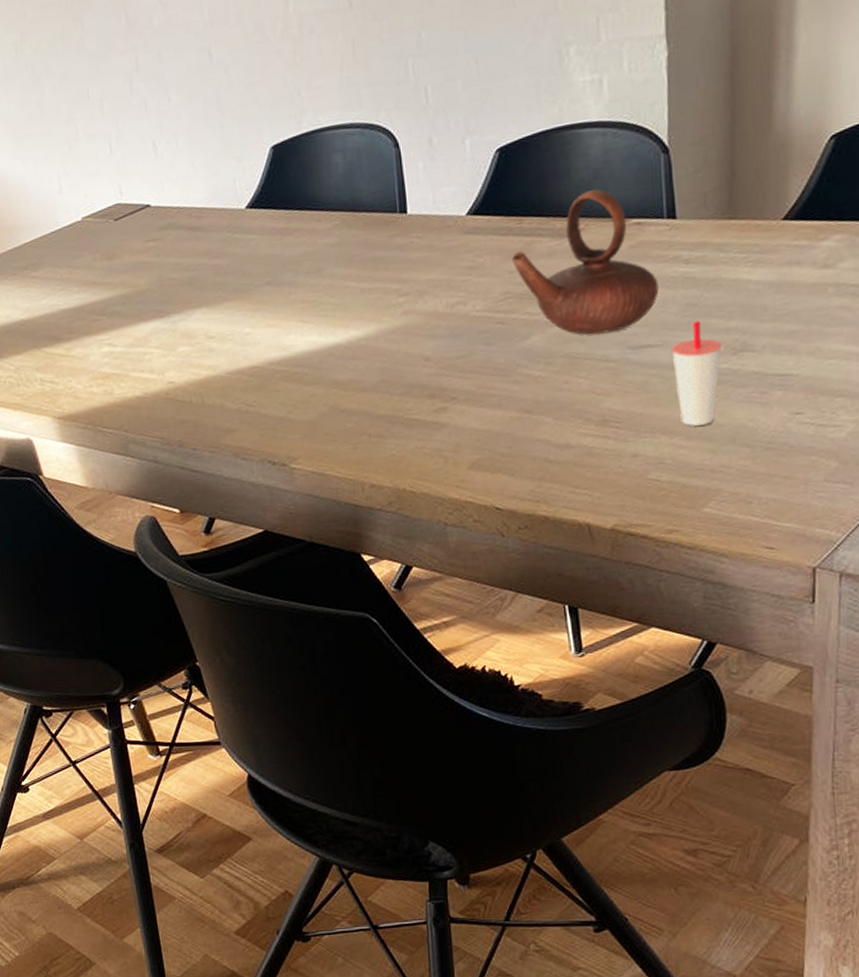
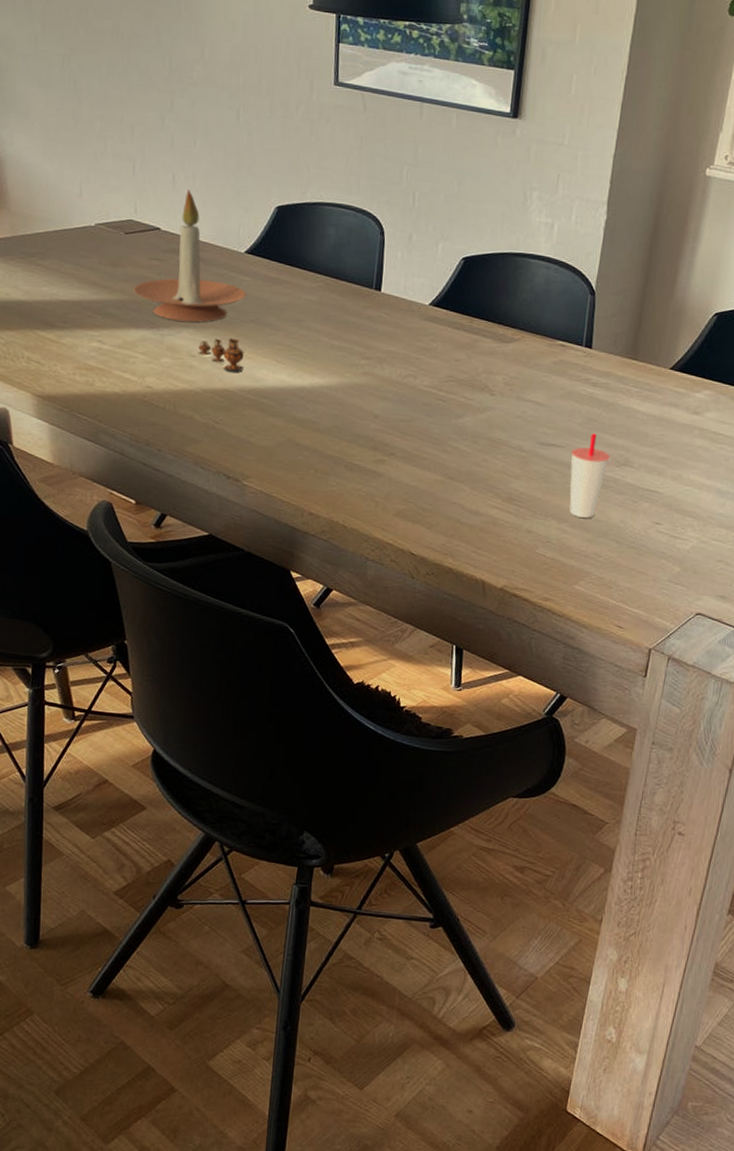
candle holder: none [134,153,256,304] -> present [133,189,246,322]
vase: none [215,307,269,346] -> present [198,338,244,372]
teapot: present [512,189,659,335] -> none [459,309,570,428]

